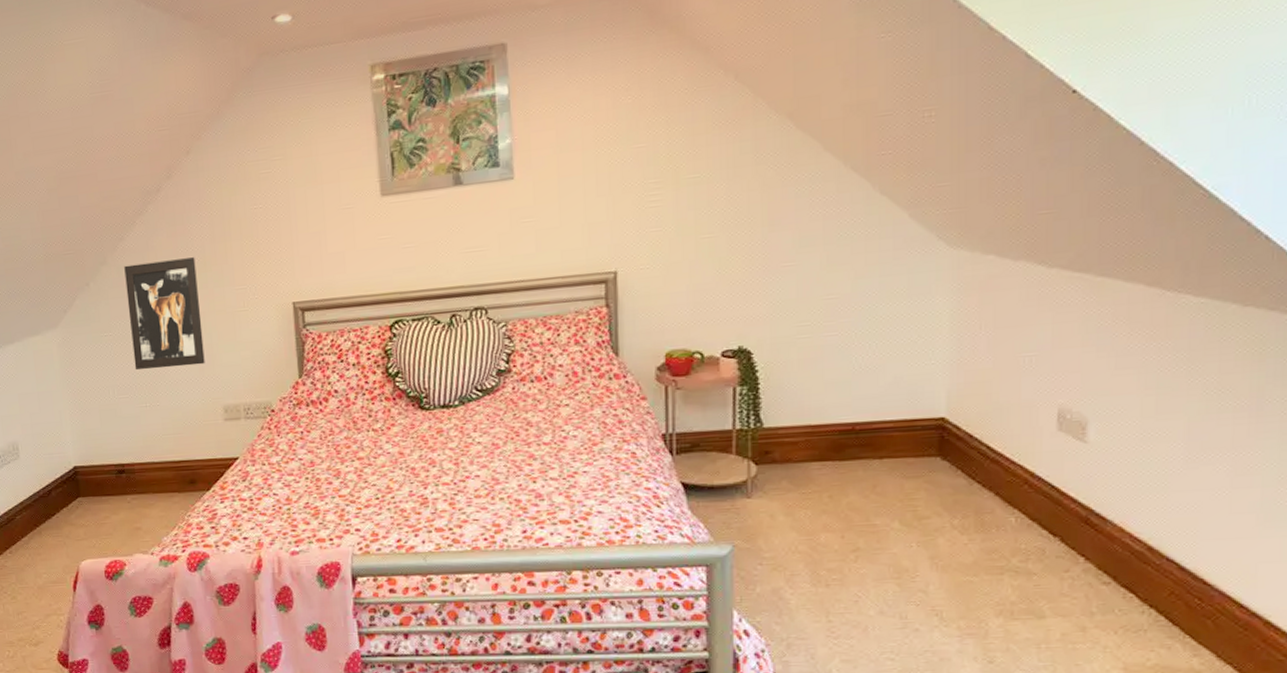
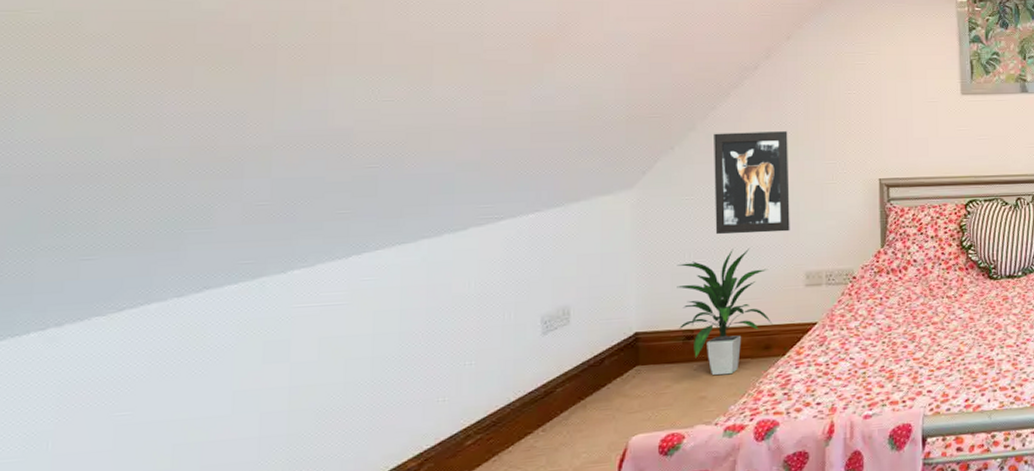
indoor plant: none [103,382,196,508] -> present [677,248,773,376]

